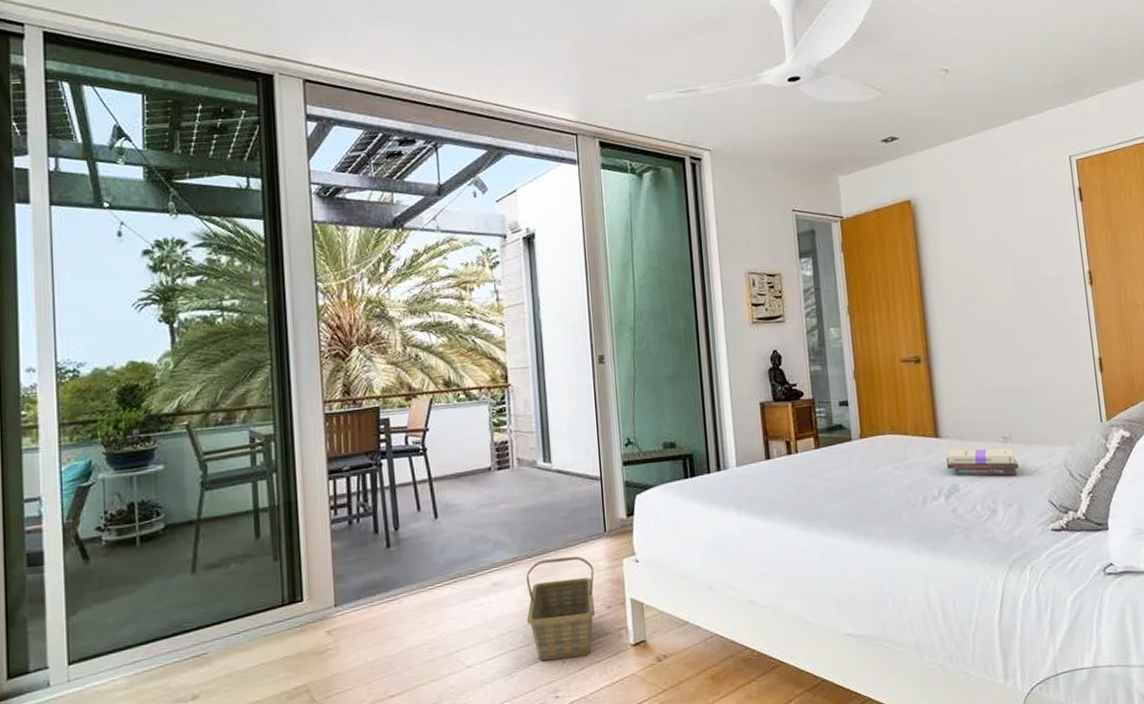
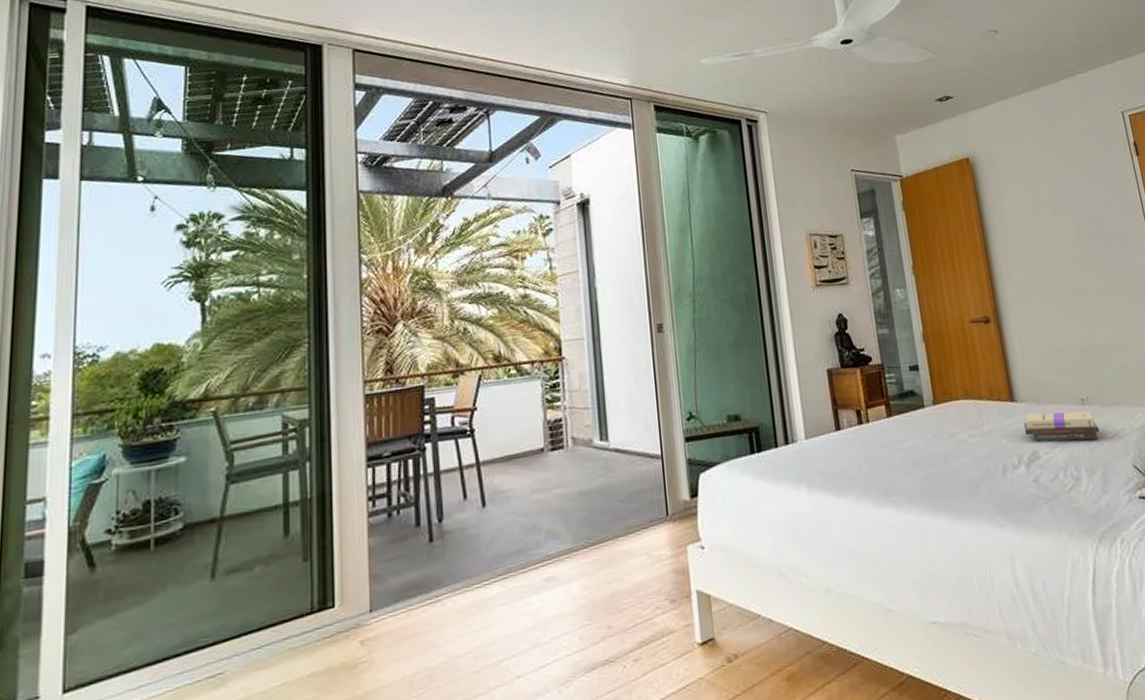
basket: present [526,556,596,662] -> none [582,544,659,668]

